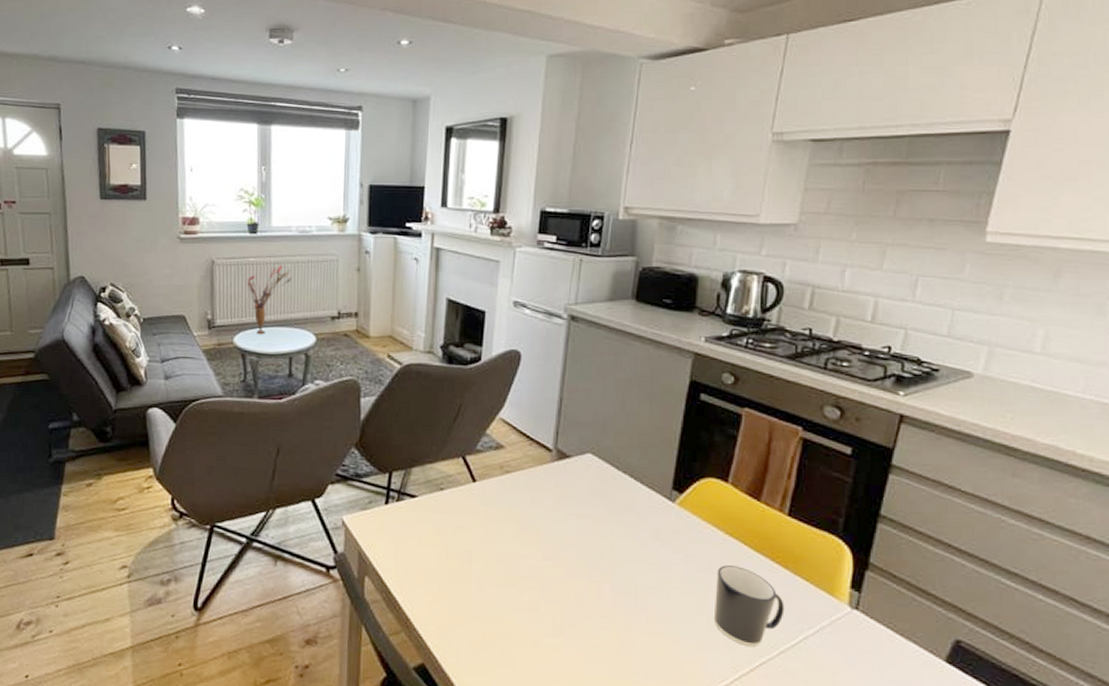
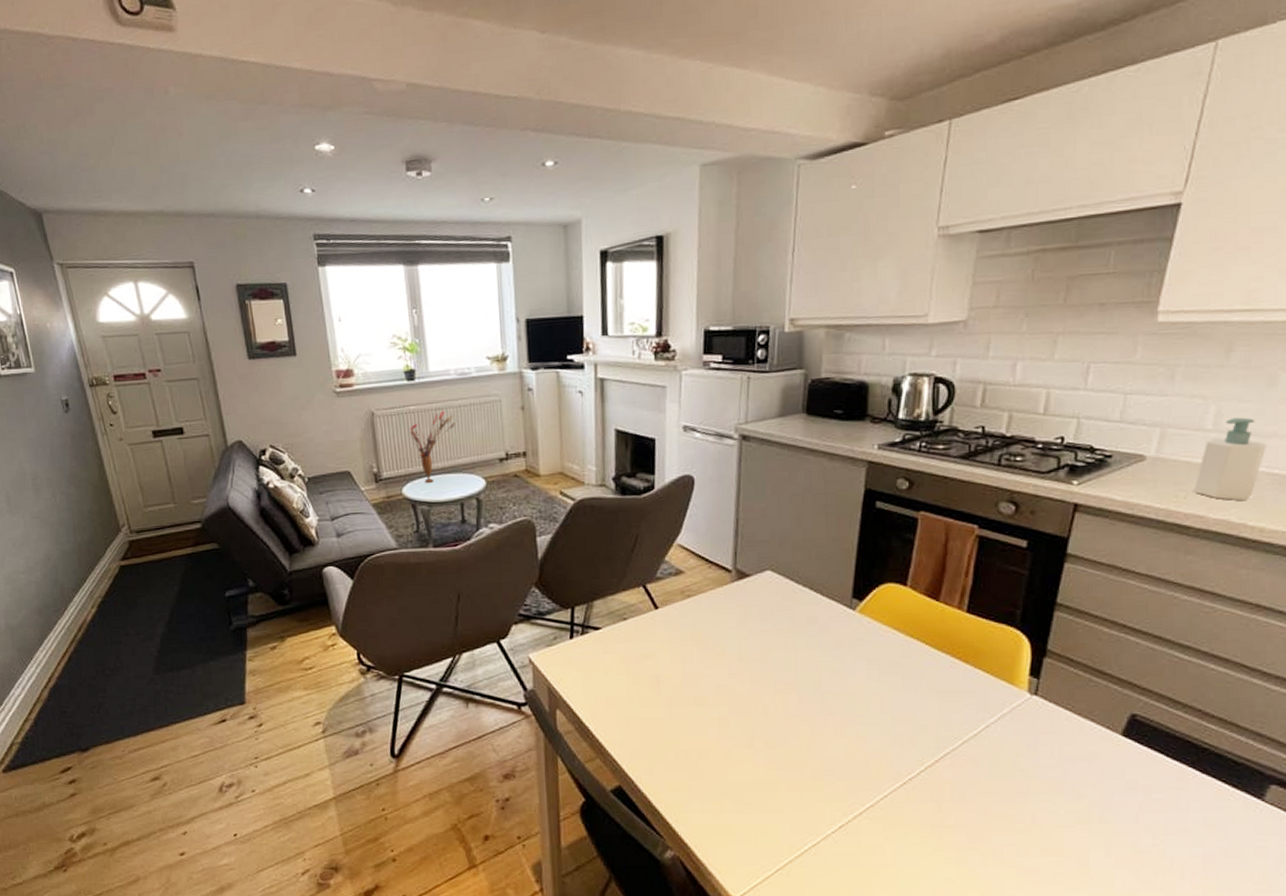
mug: present [713,565,785,646] -> none [898,665,966,739]
soap bottle: none [1020,343,1096,428] -> present [1193,417,1267,502]

